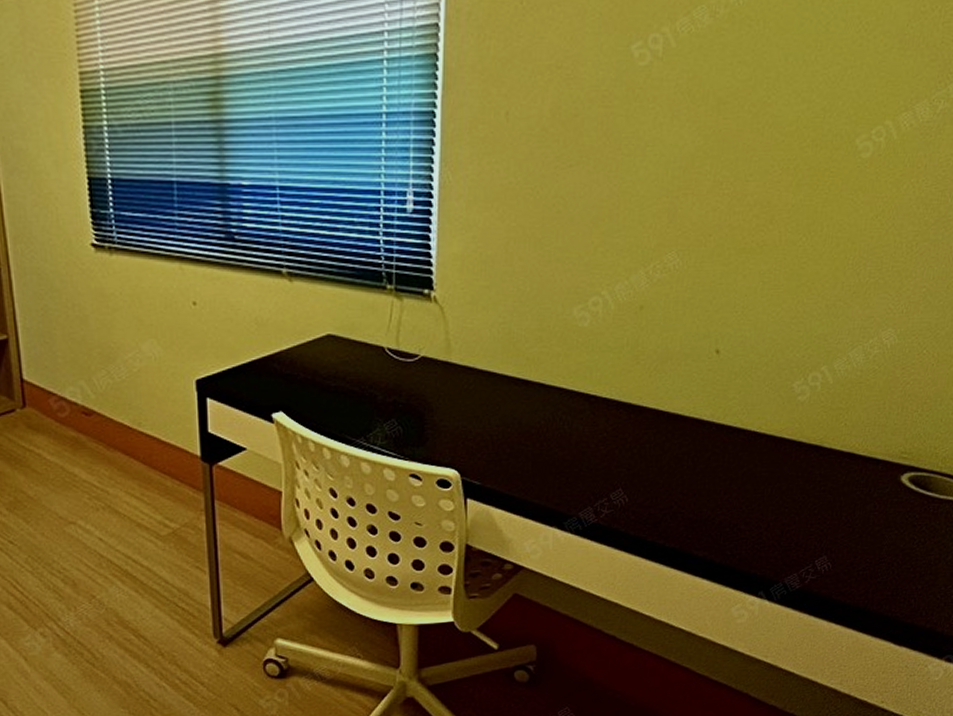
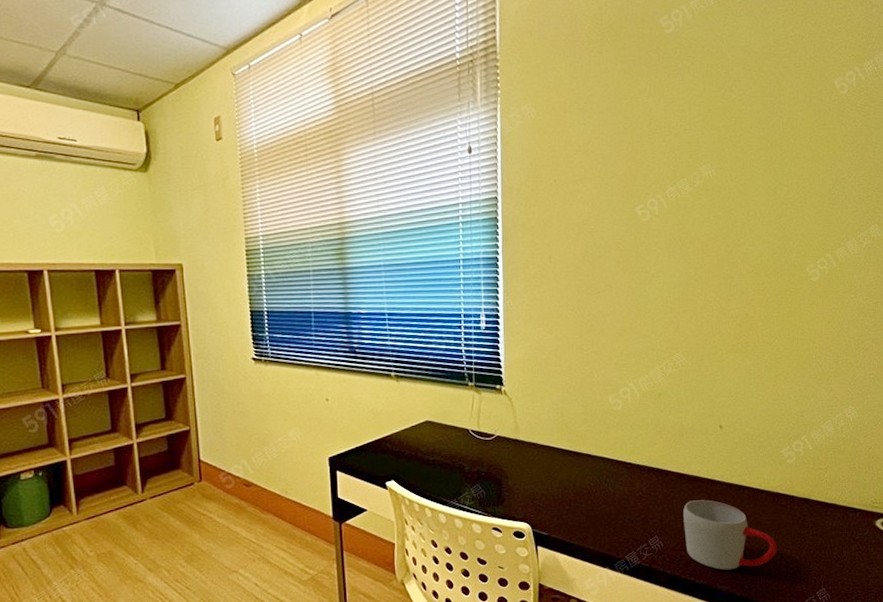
mug: none [656,444,774,532] -> present [683,500,778,570]

